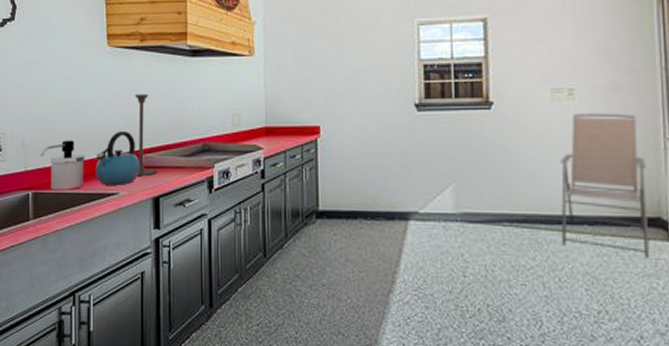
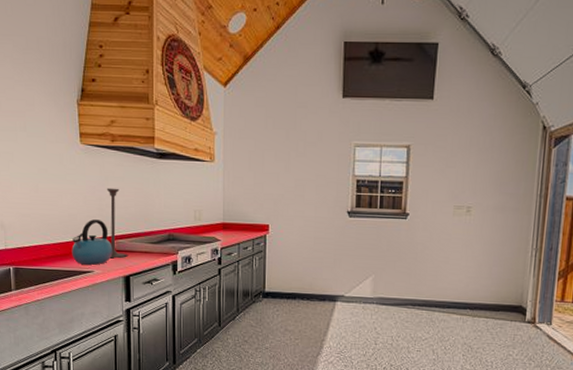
soap dispenser: present [40,140,85,191] -> none [19,224,62,267]
folding chair: present [560,113,651,258] -> none [449,226,517,334]

